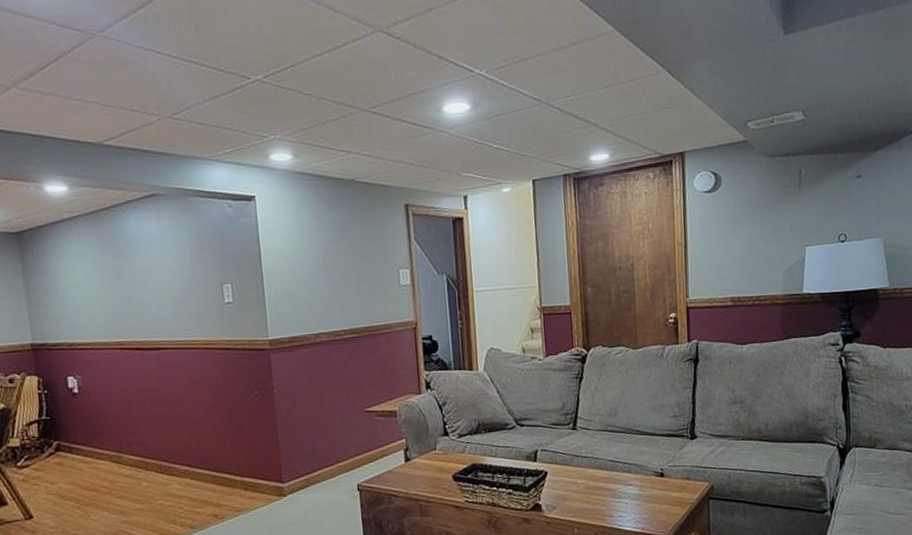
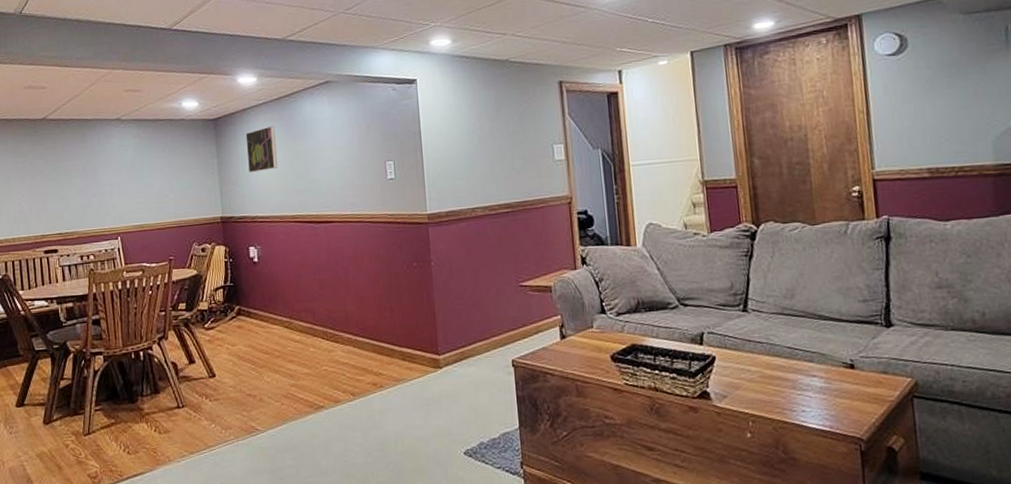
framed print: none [57,242,98,295] -> present [245,125,277,173]

